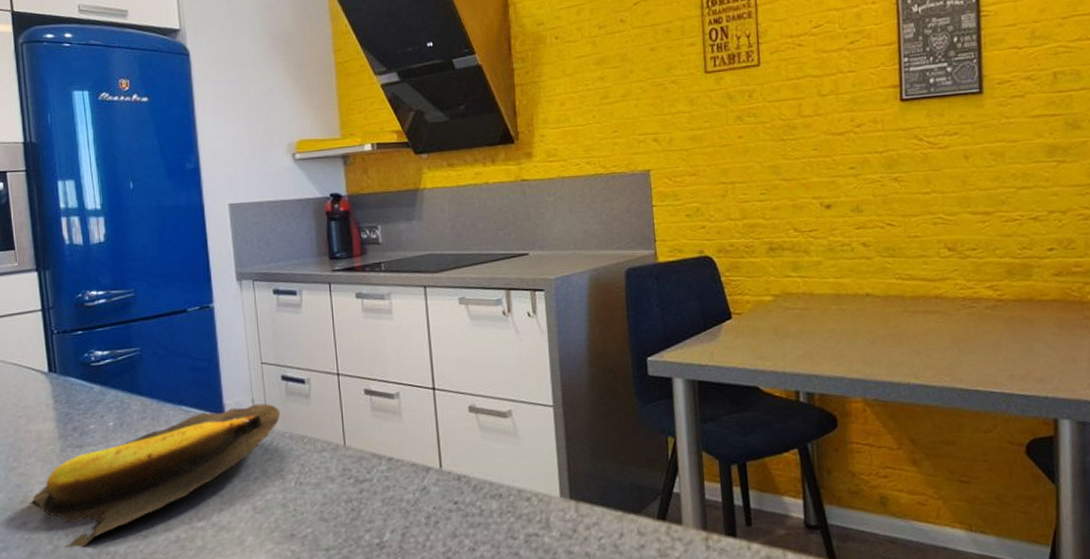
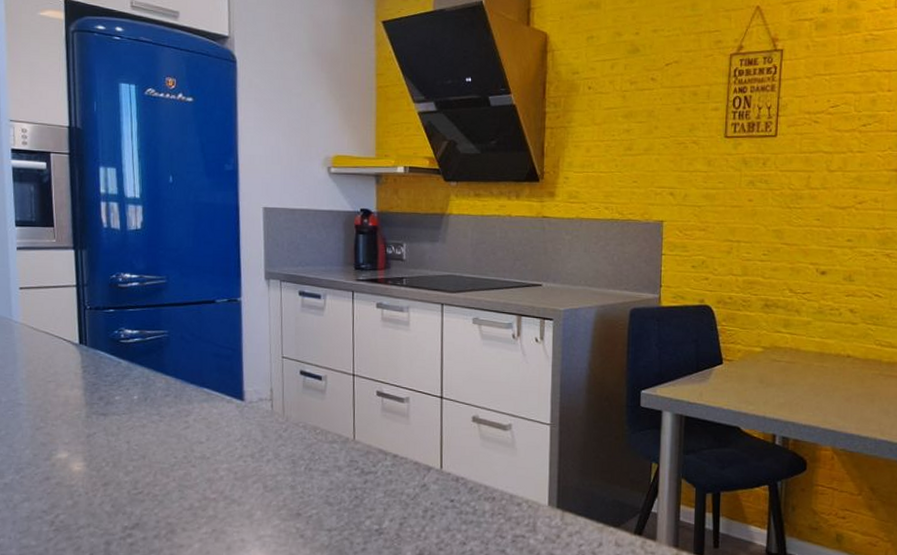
banana: present [32,403,281,549] -> none [56,393,296,506]

